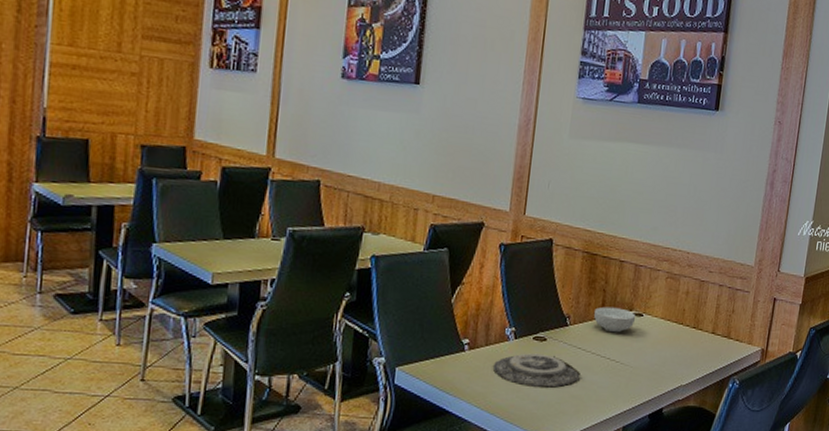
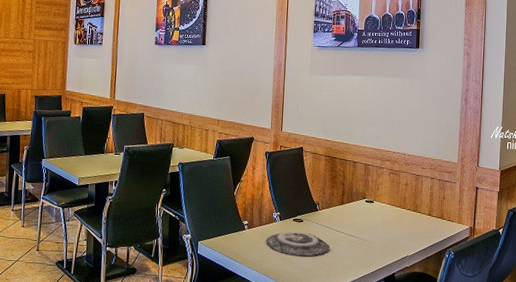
cereal bowl: present [594,306,635,333] -> none [337,196,368,216]

